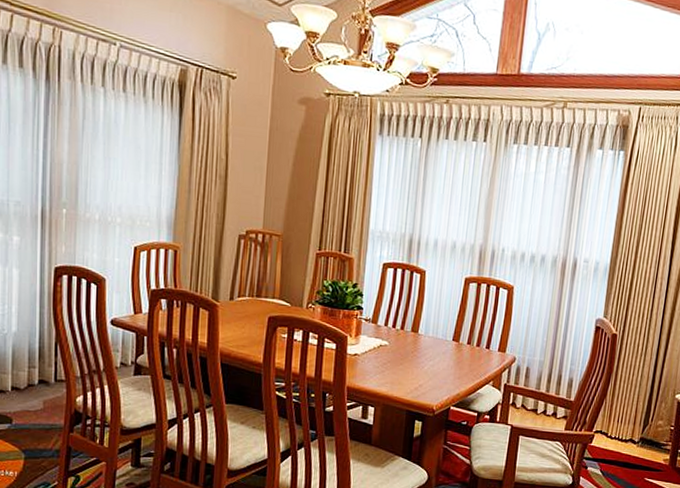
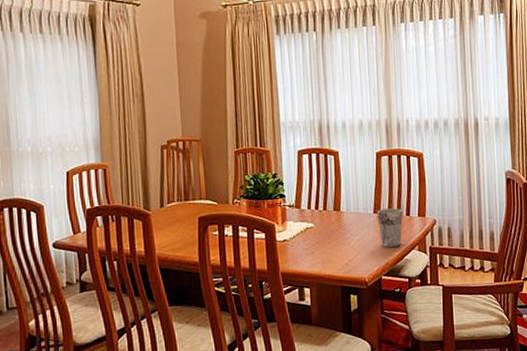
cup: none [455,337,484,379] -> present [377,208,403,247]

